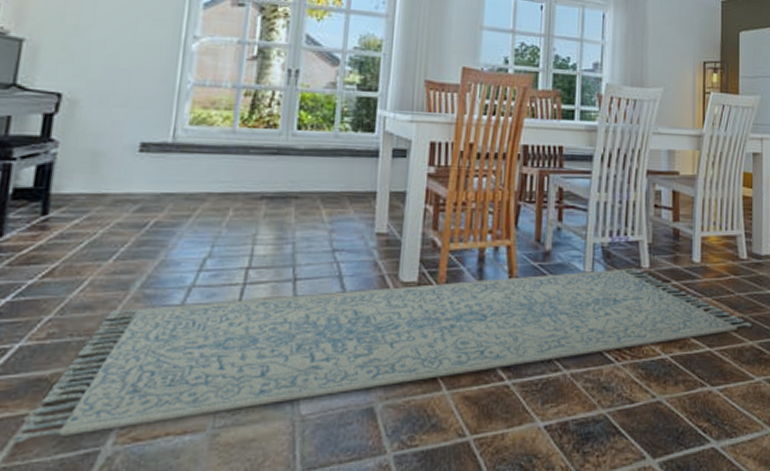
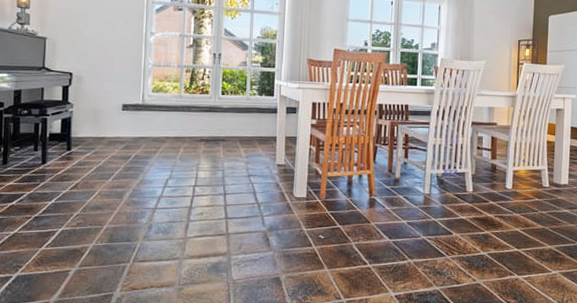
rug: present [13,268,751,443] -> none [63,192,551,287]

